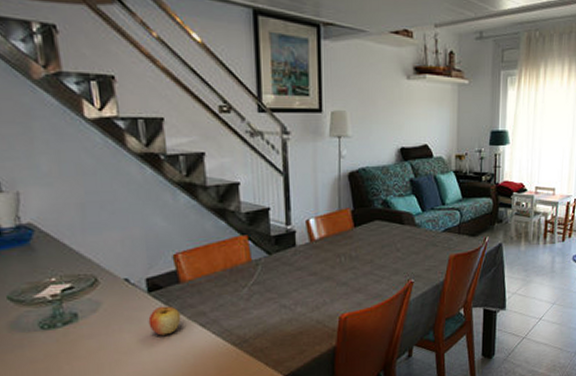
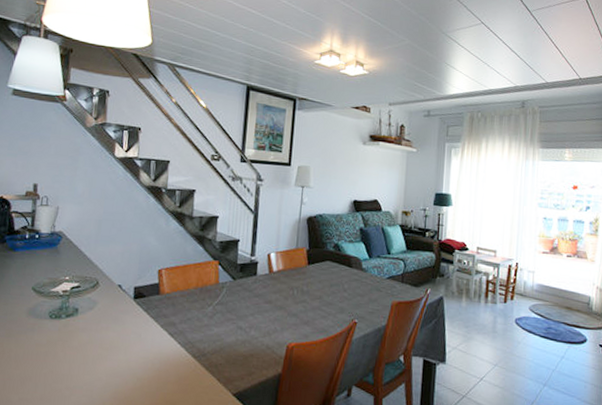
apple: present [148,304,181,336] -> none [129,311,156,339]

